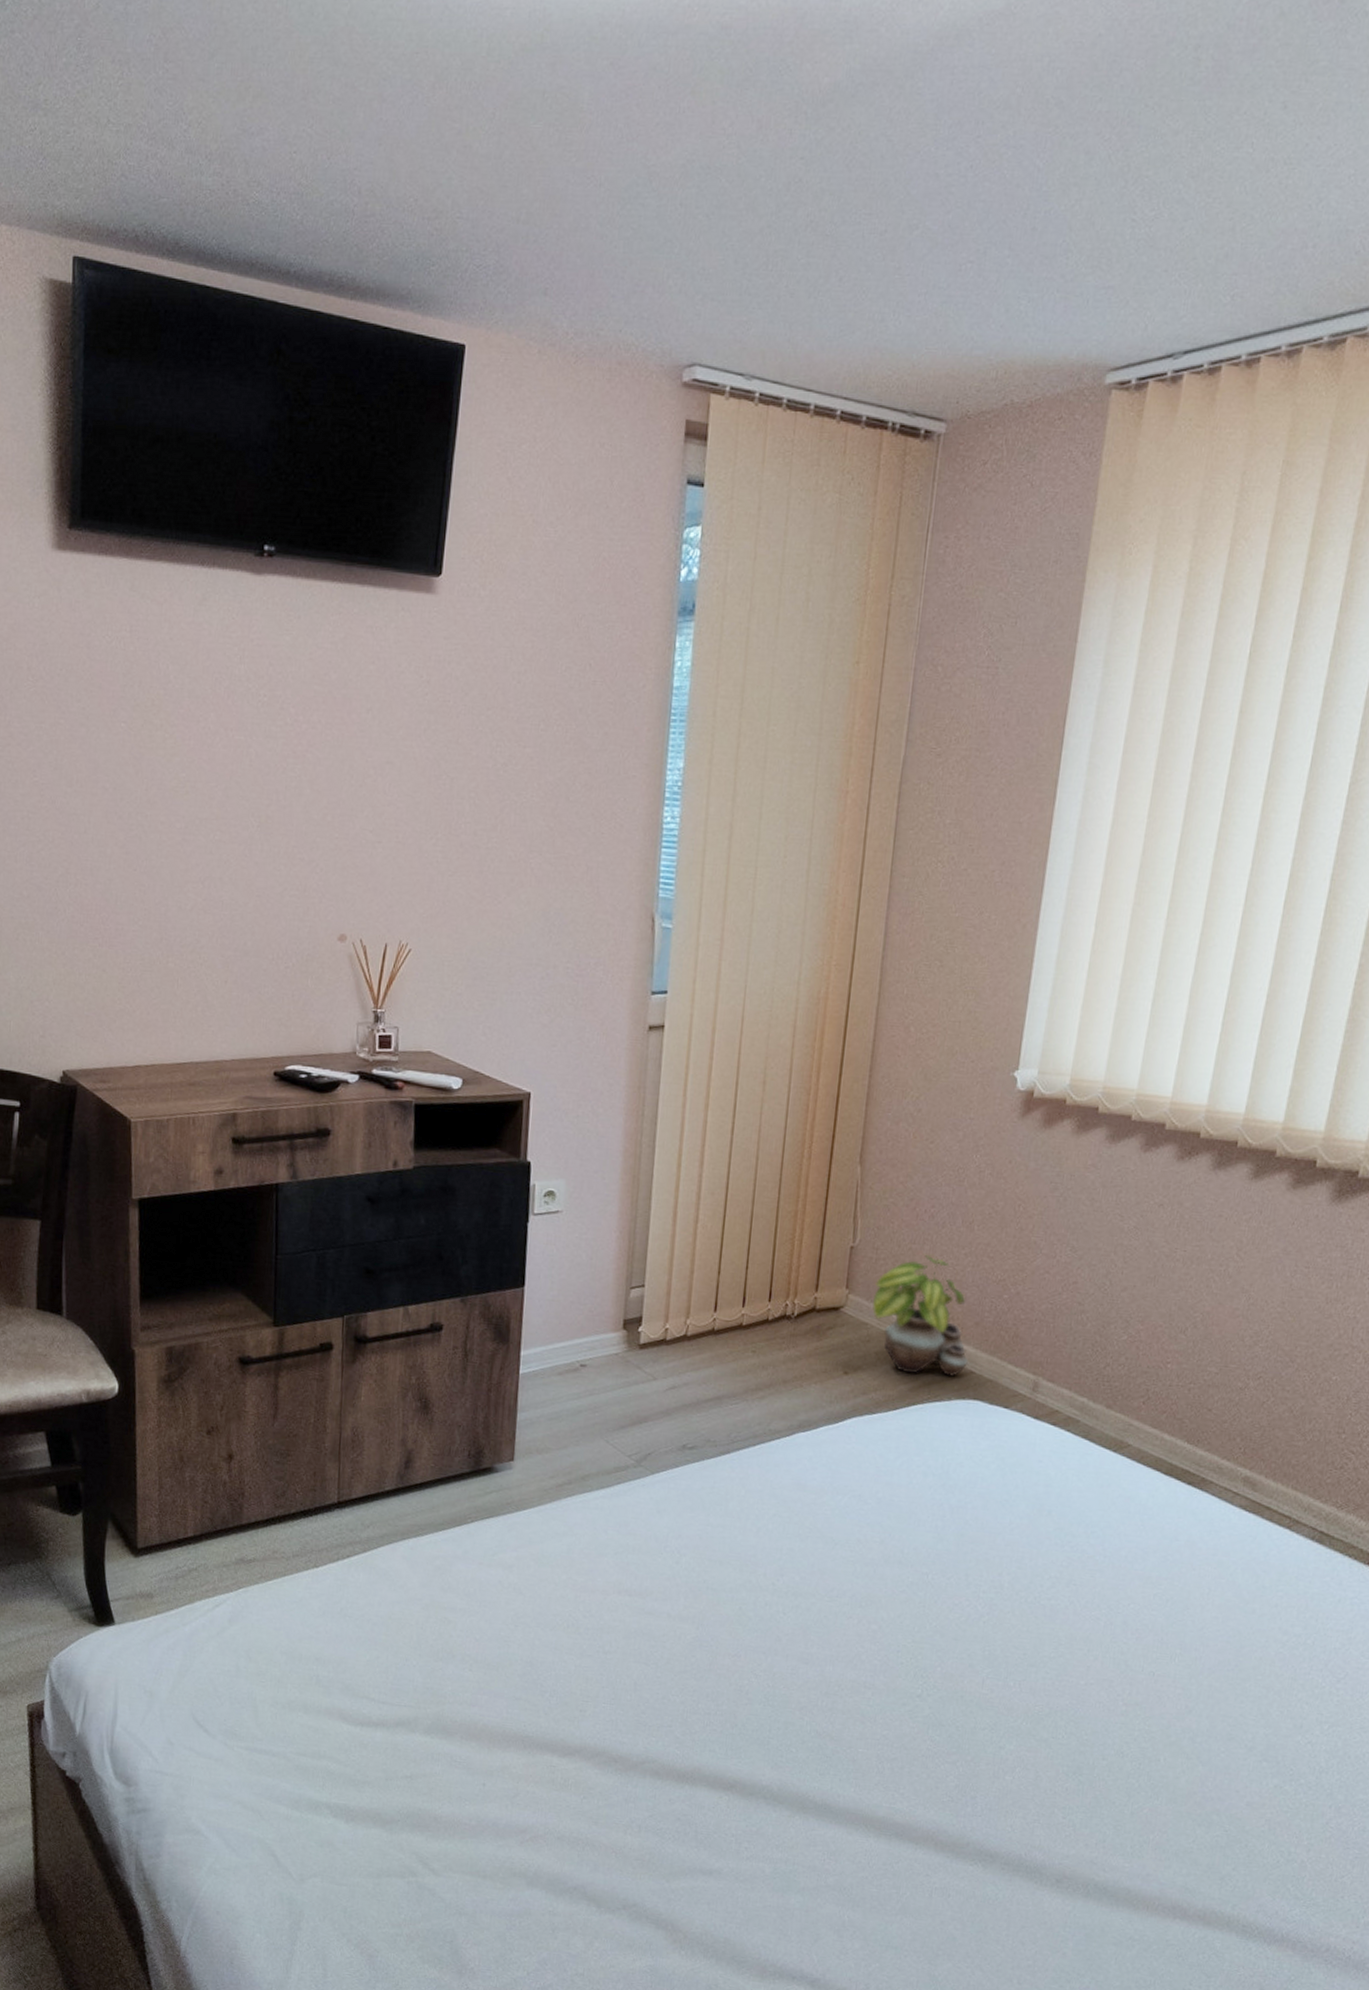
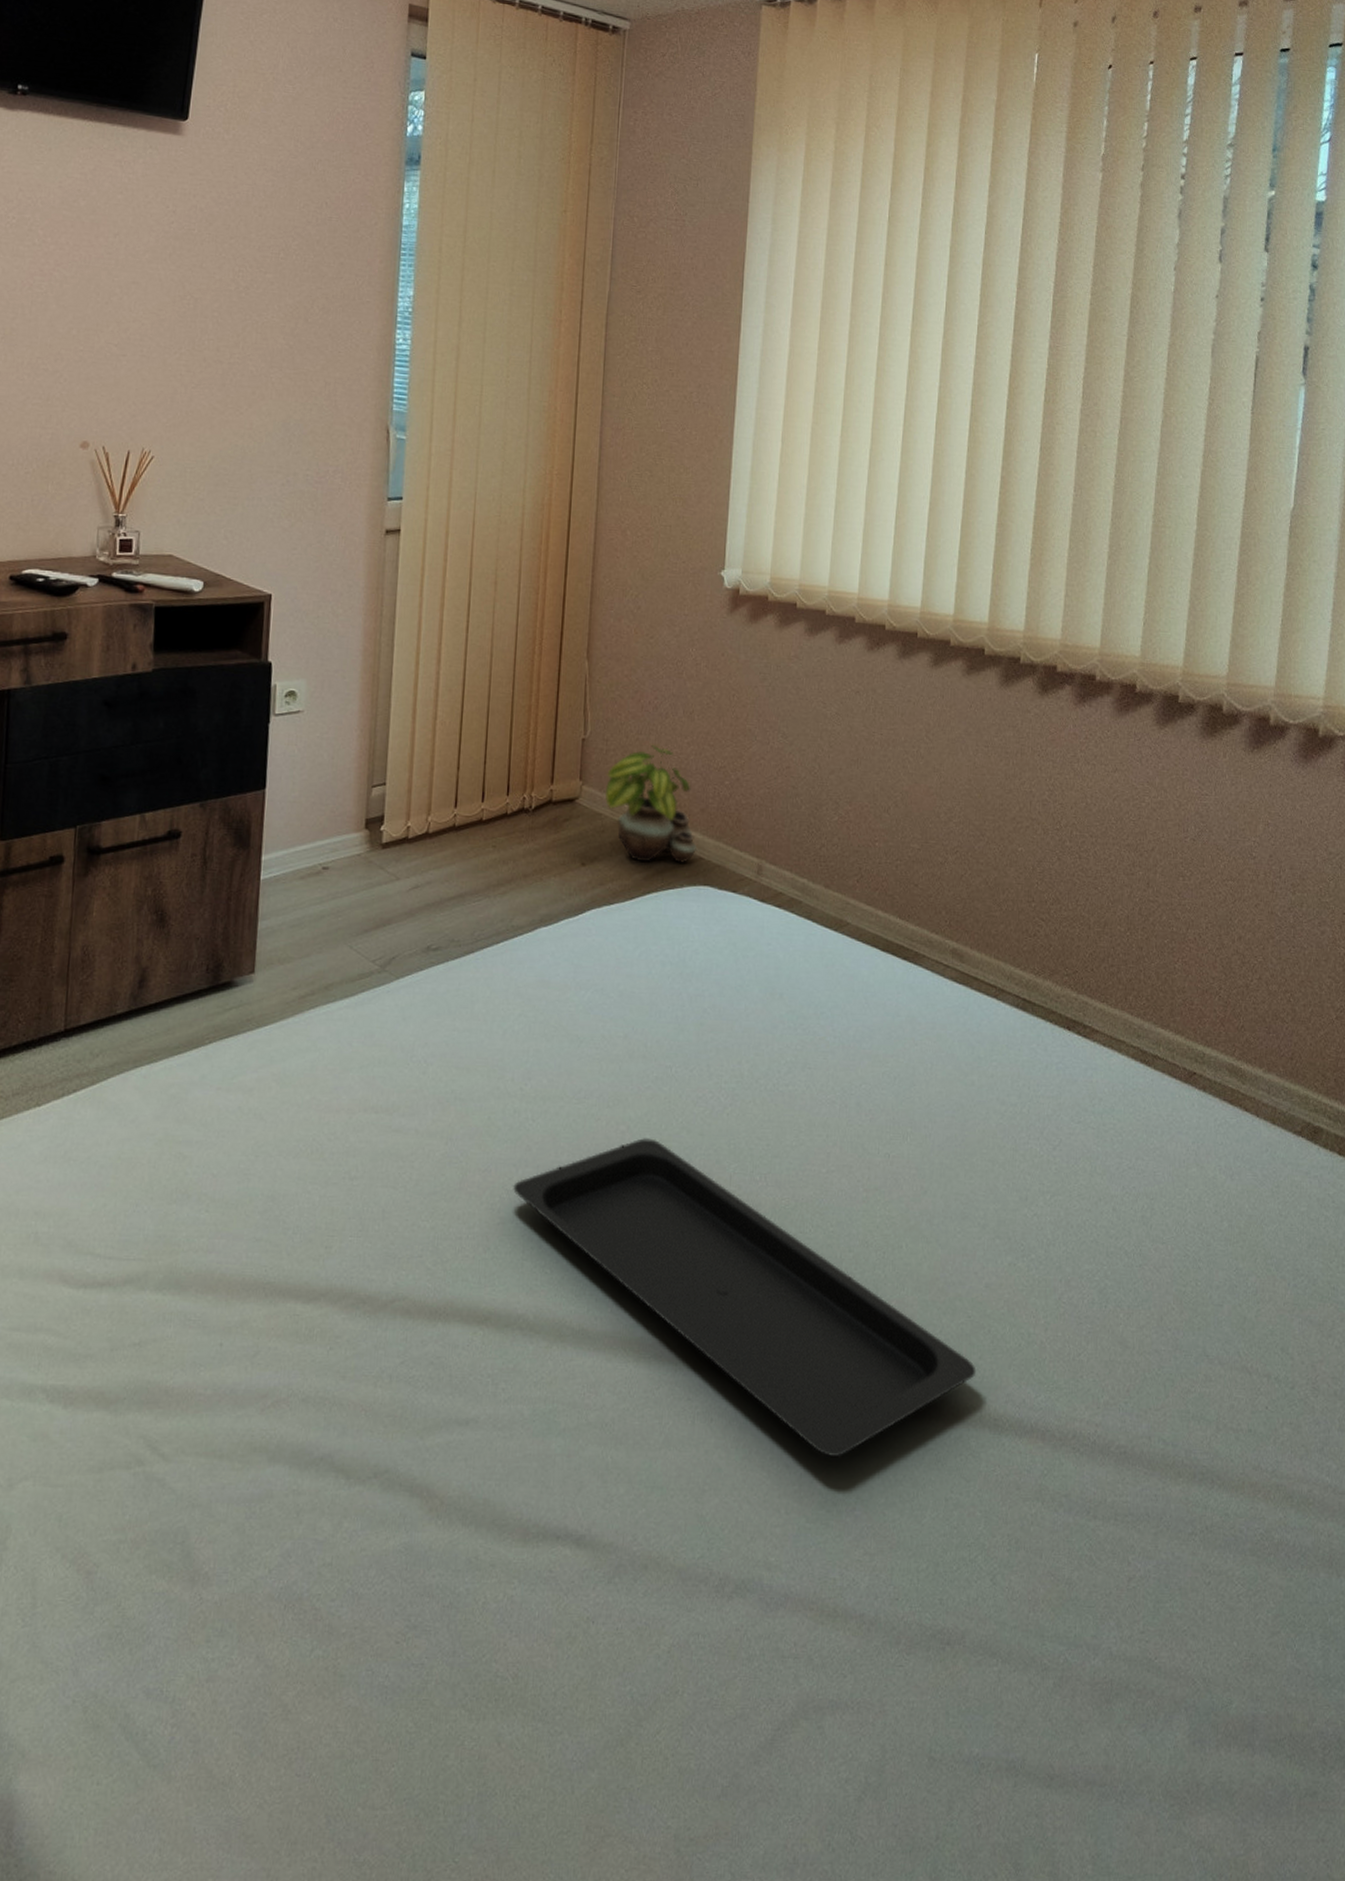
serving tray: none [762,1638,1229,1942] -> present [513,1138,977,1458]

